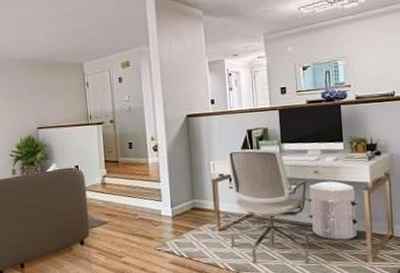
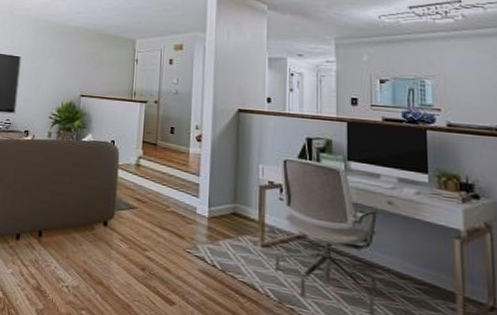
waste bin: present [306,180,361,240] -> none [376,216,449,298]

